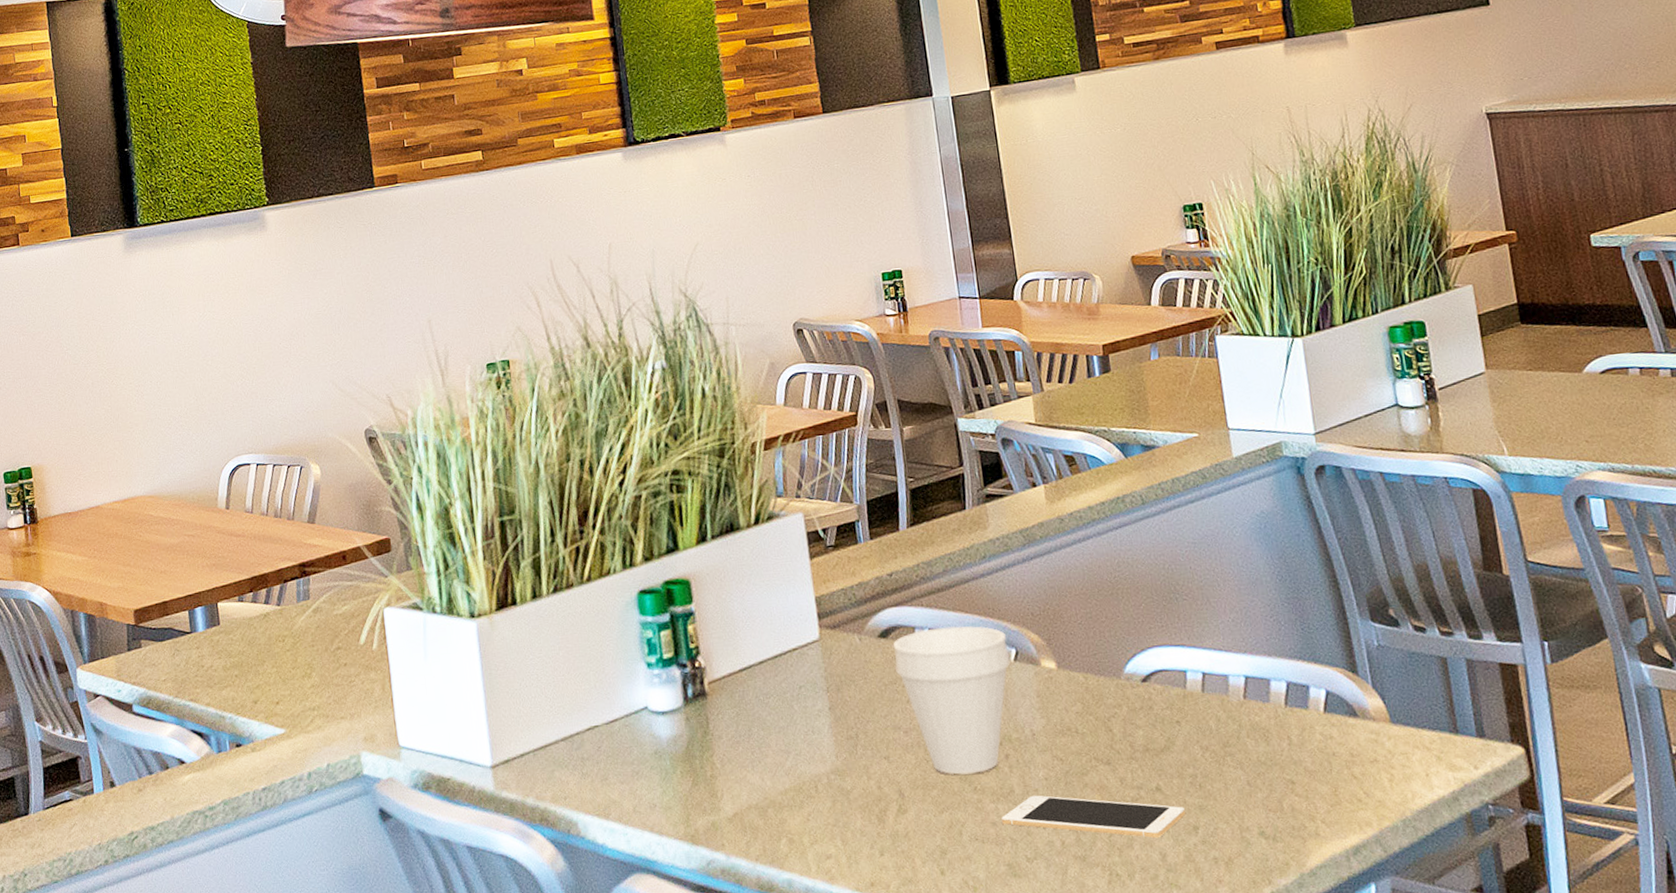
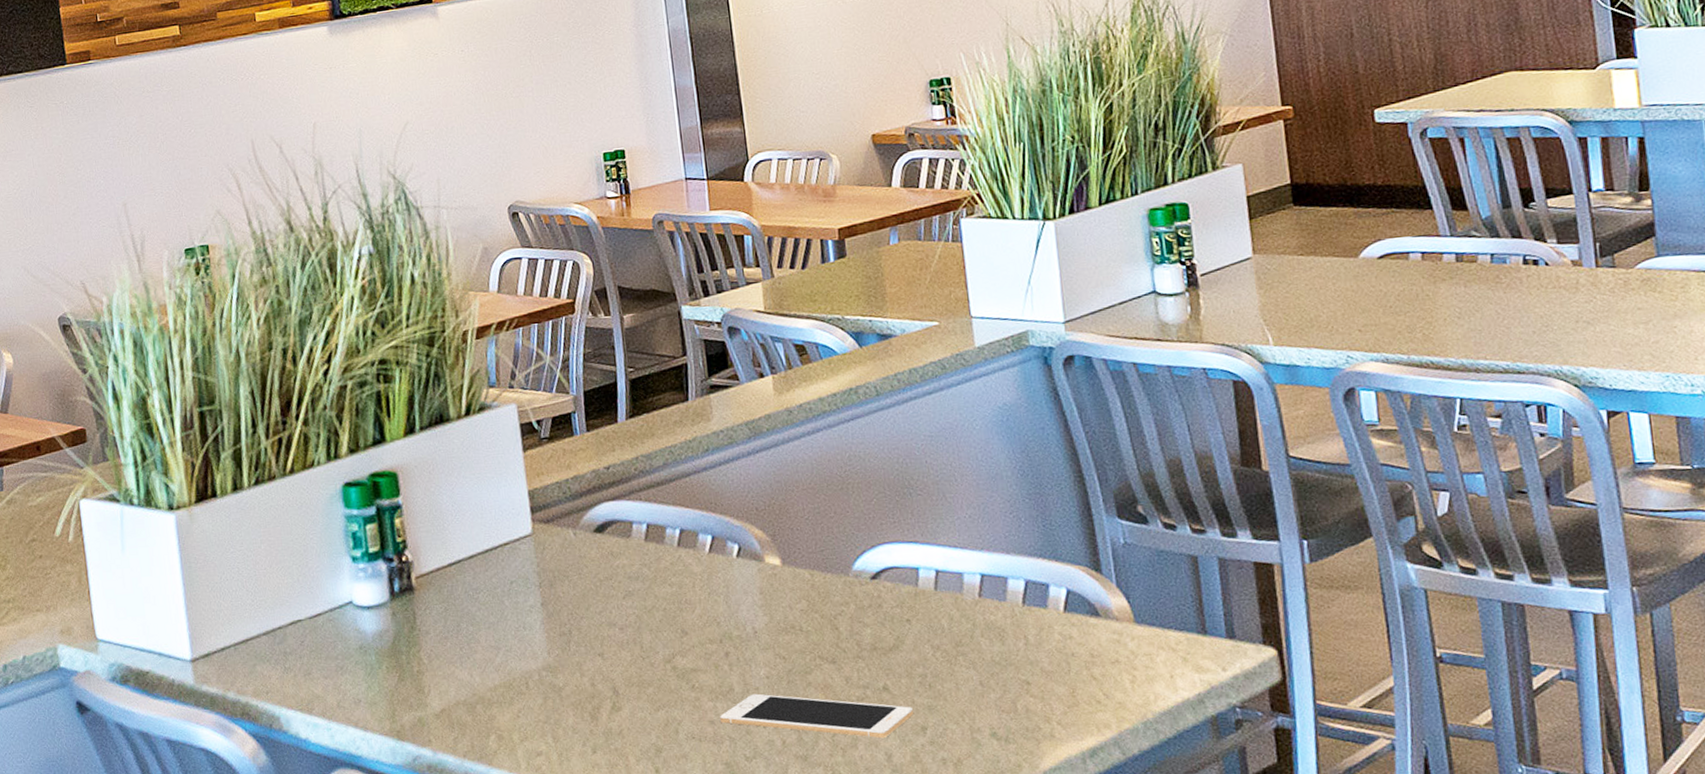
cup: present [893,626,1011,775] -> none [609,521,733,673]

